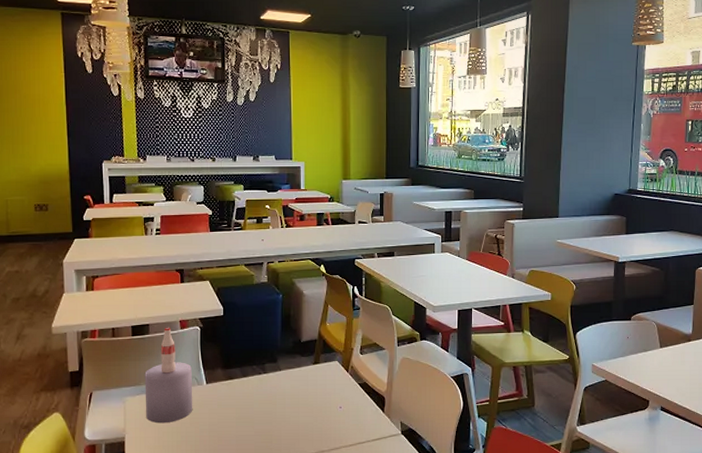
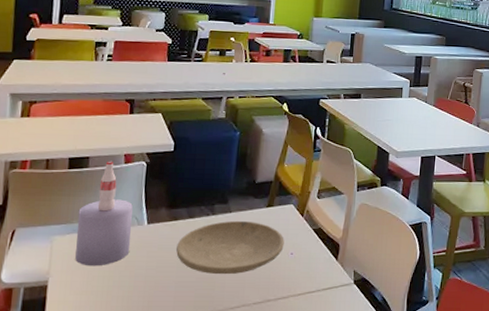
plate: none [234,377,332,429] -> present [176,220,285,275]

